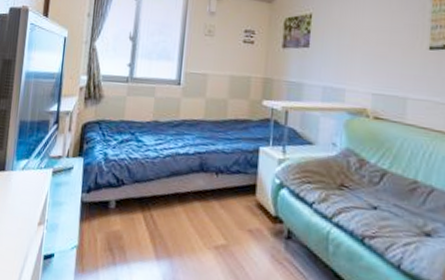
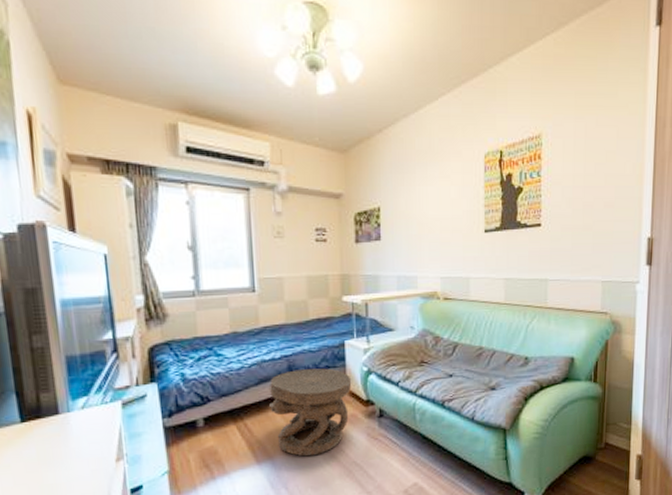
carved stool: none [175,168,262,266] -> present [268,368,352,457]

